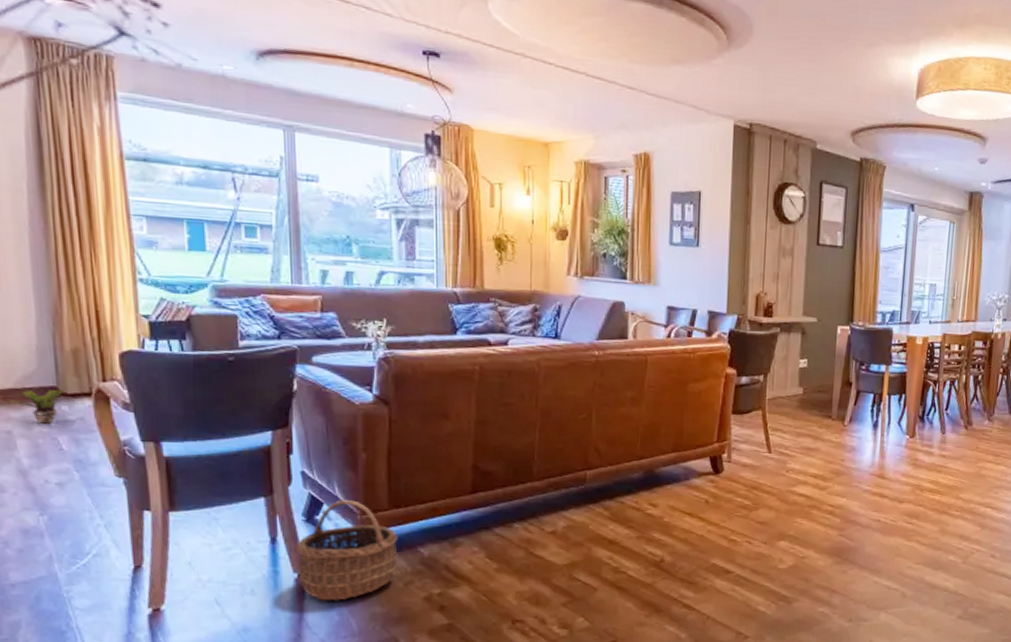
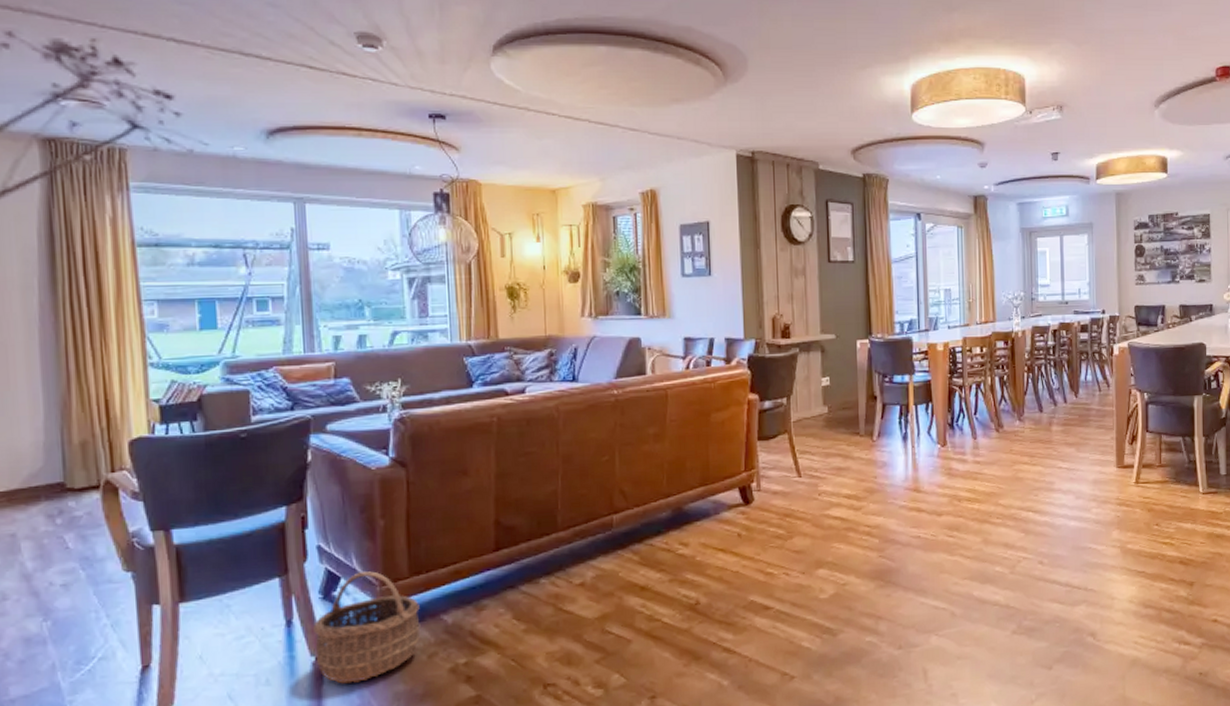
potted plant: present [9,389,65,424] -> none [14,484,72,523]

